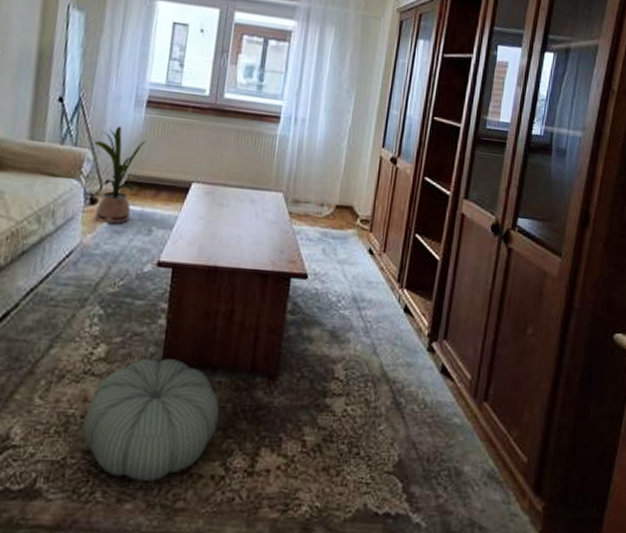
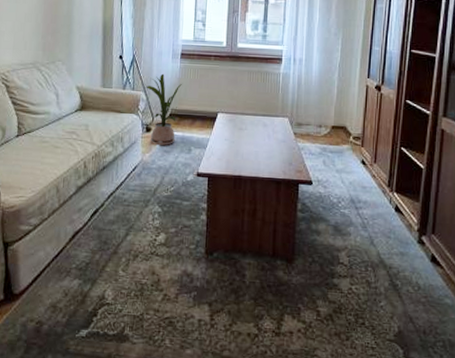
pouf: present [82,358,220,481] -> none [153,244,251,335]

